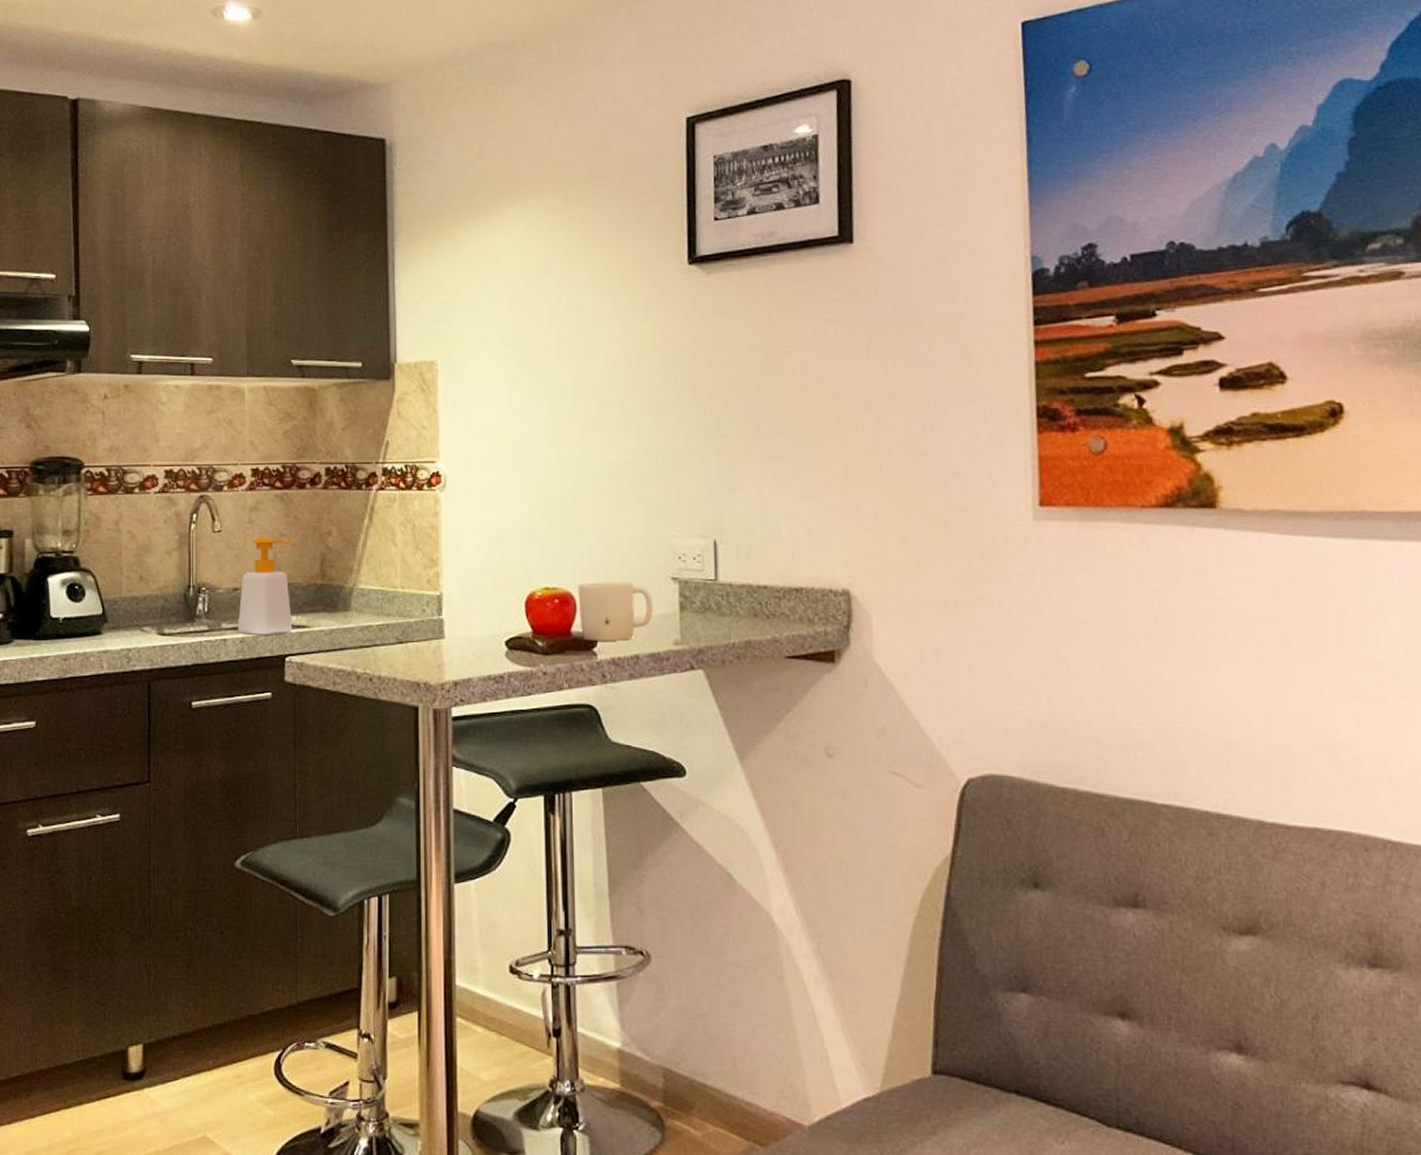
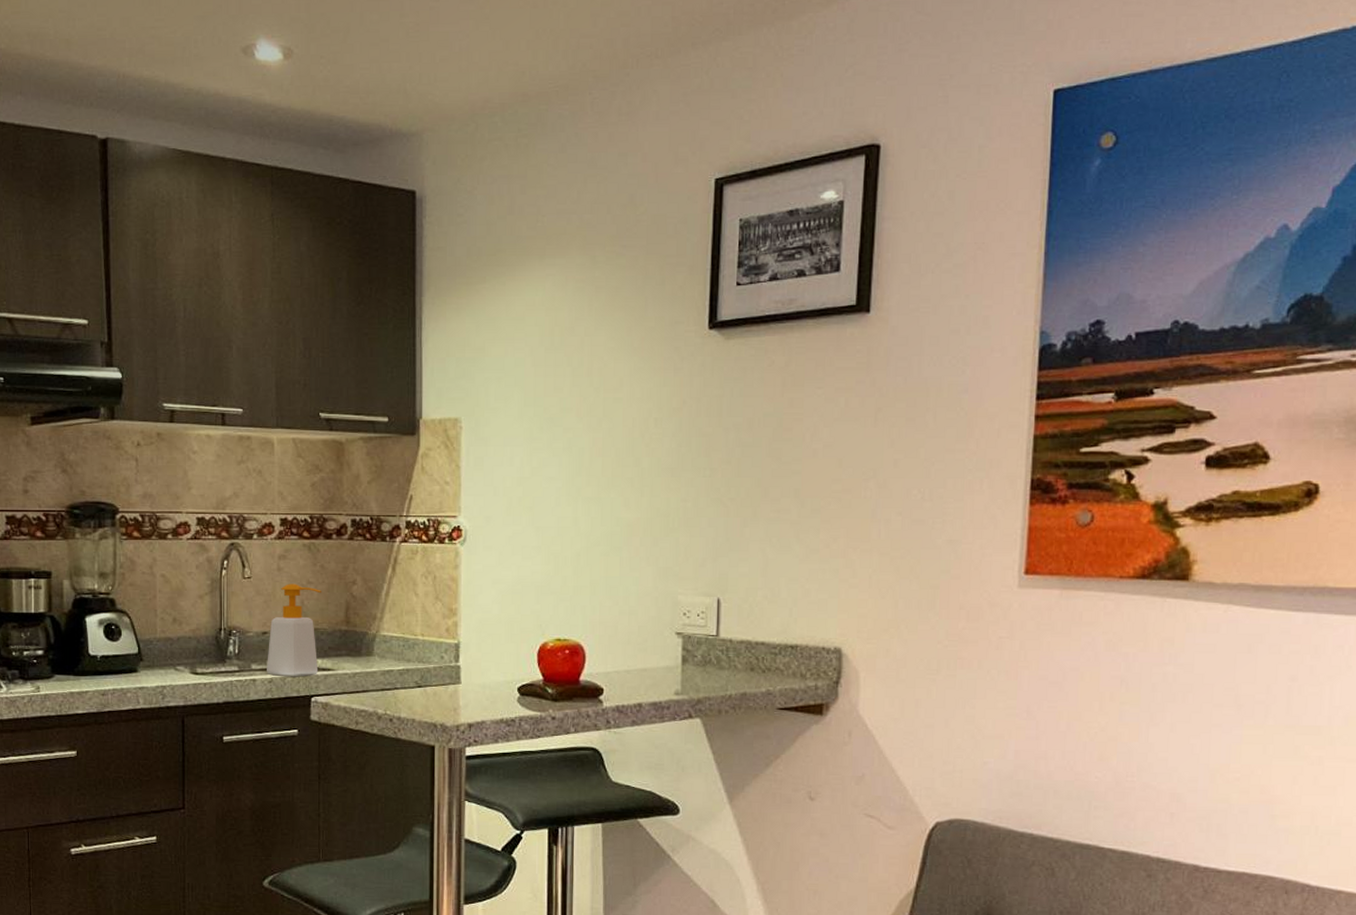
mug: present [577,582,653,641] -> none [587,635,657,690]

